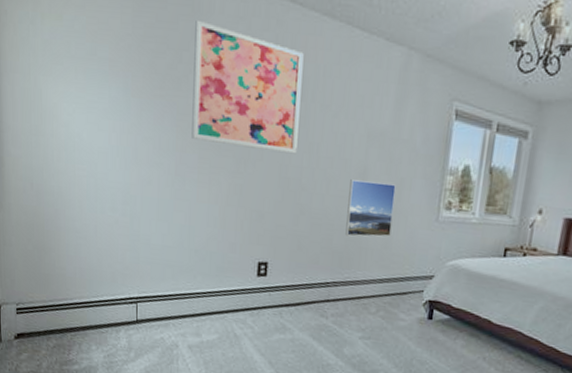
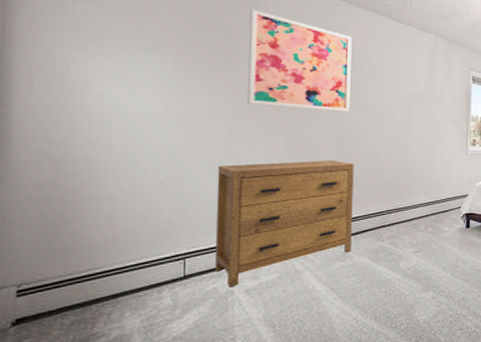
dresser: none [162,207,299,340] -> present [214,160,354,287]
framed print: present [345,179,396,237] -> none [395,129,433,172]

